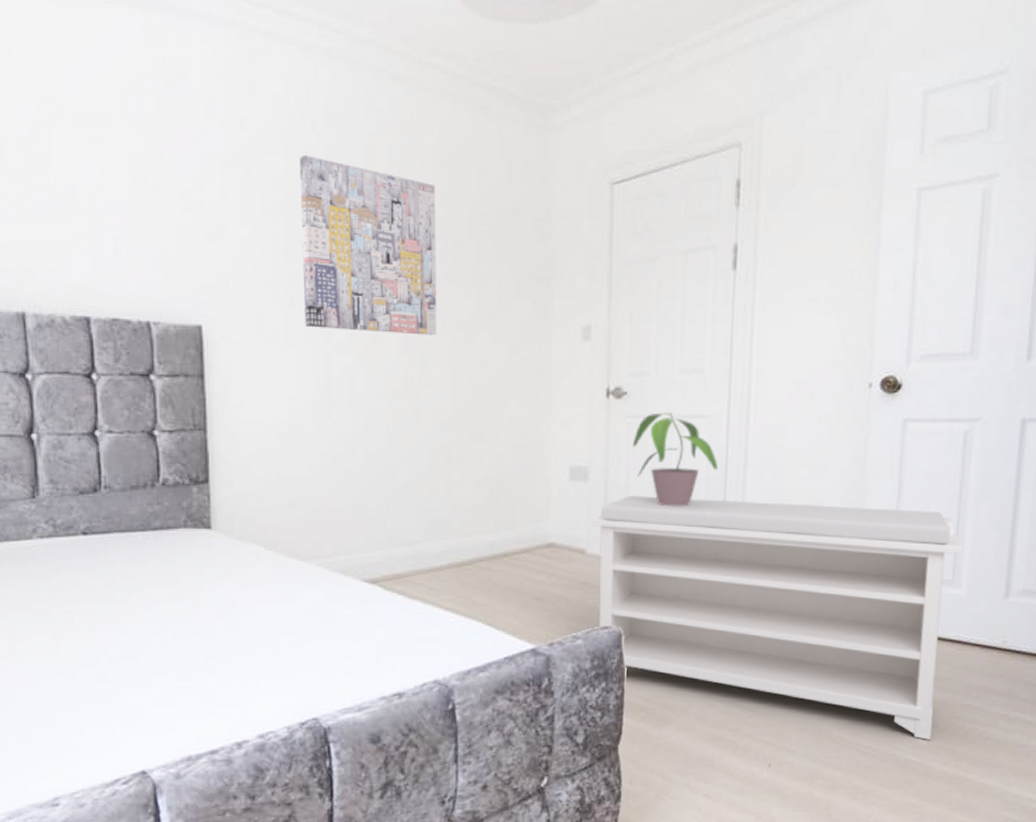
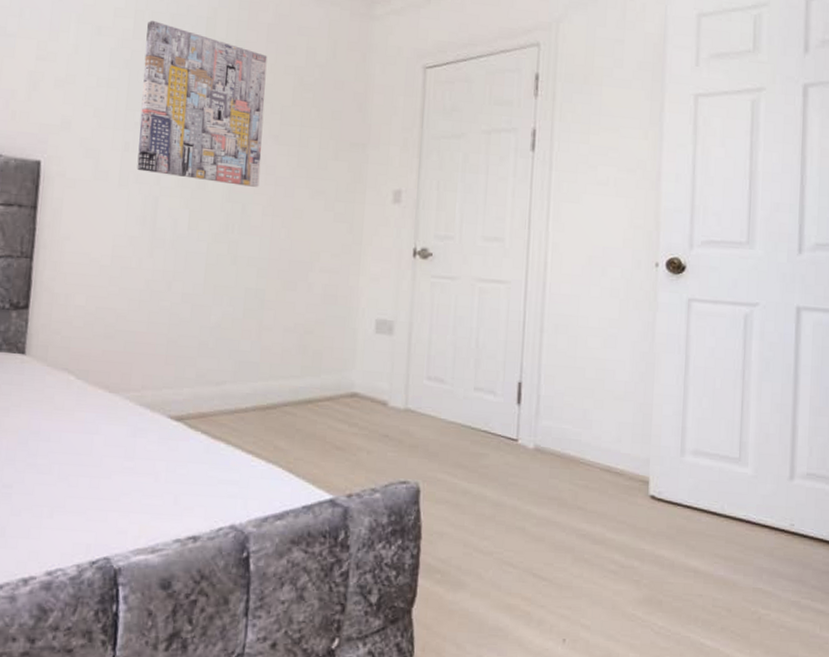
bench: present [590,496,964,740] -> none [393,352,749,624]
potted plant: present [632,412,718,506] -> none [435,275,516,366]

